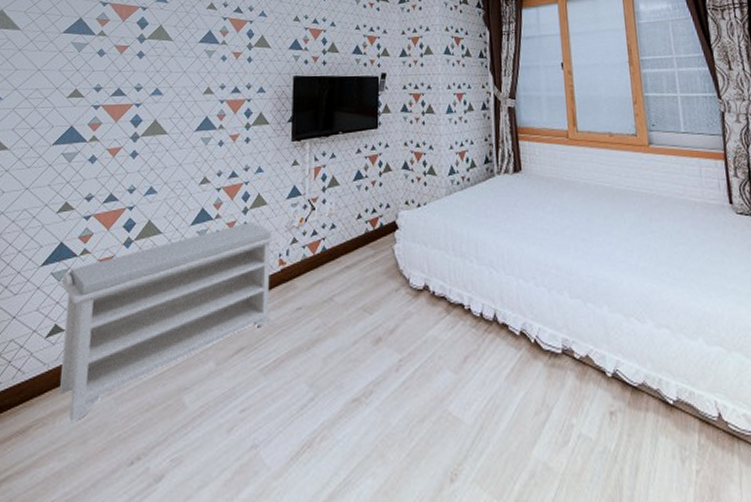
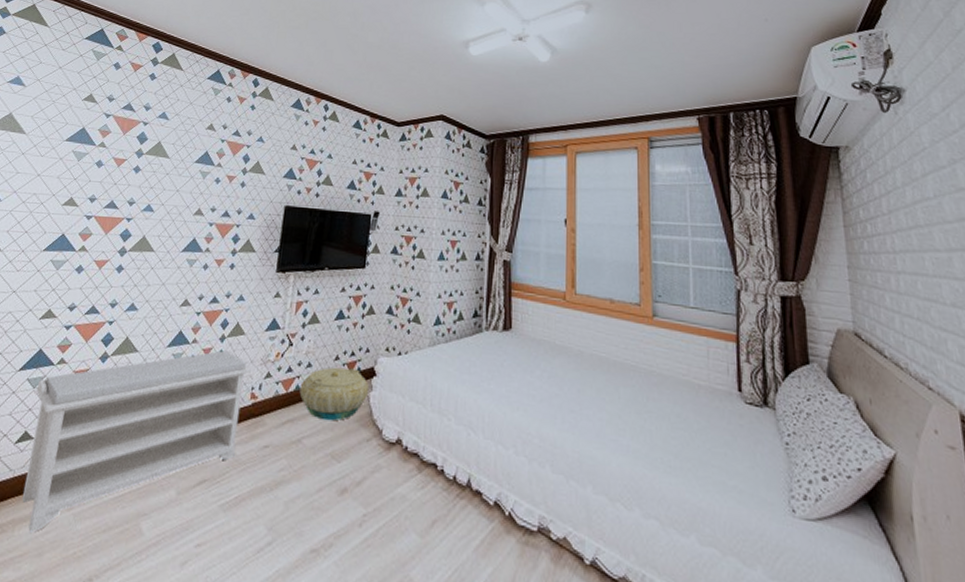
basket: none [326,225,393,277] -> present [299,367,370,421]

